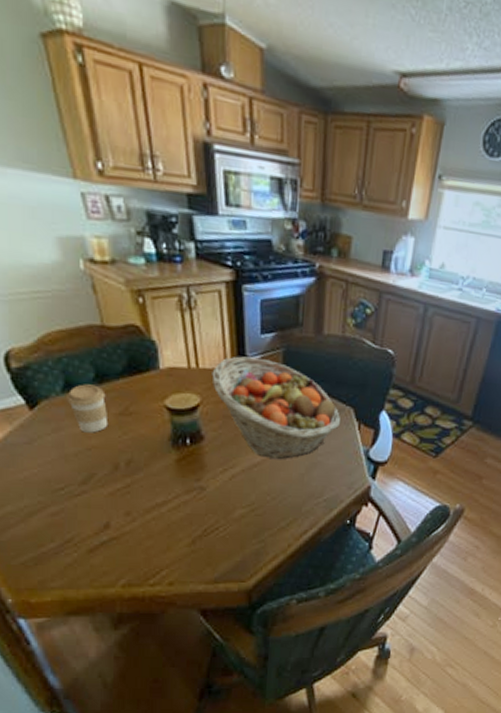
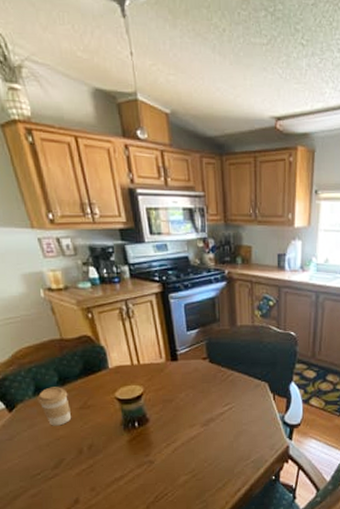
fruit basket: present [211,356,341,459] -> none [150,350,259,431]

